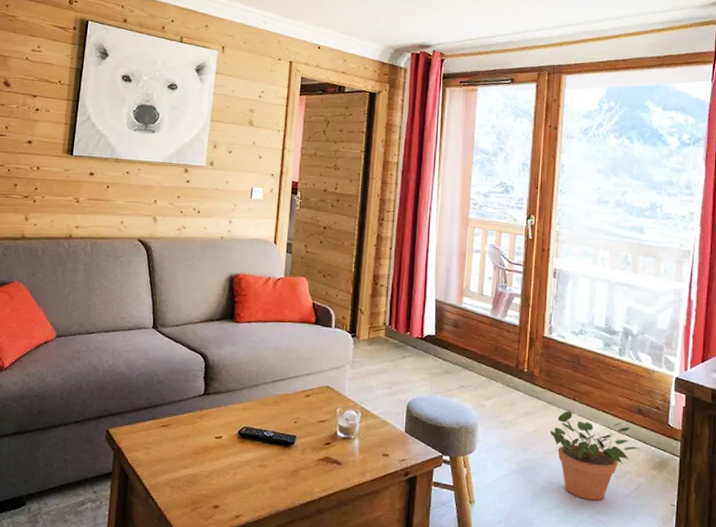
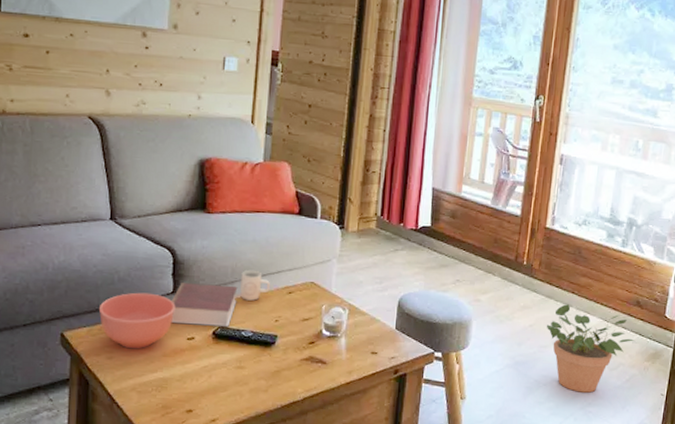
bowl: none [139,393,206,446] -> present [98,292,176,349]
book: none [202,385,261,427] -> present [171,283,238,327]
mug: none [263,374,290,403] -> present [240,270,270,301]

